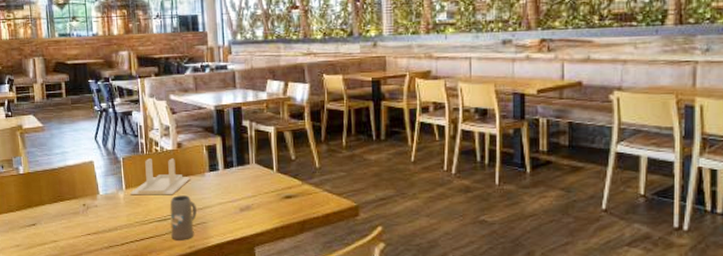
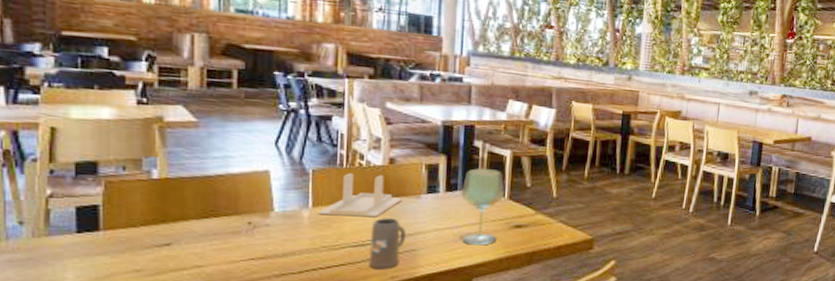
wine glass: none [236,146,273,216] -> present [460,168,504,246]

